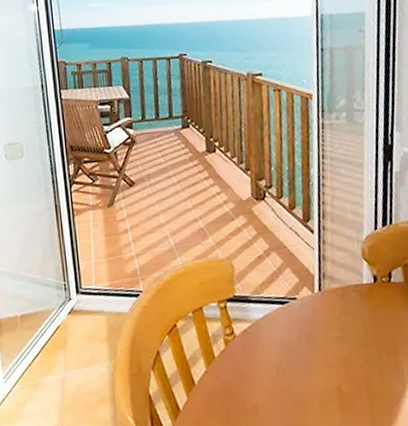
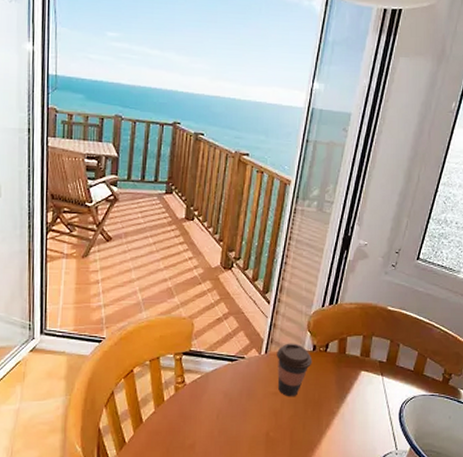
coffee cup: none [332,275,376,341] -> present [277,343,313,397]

